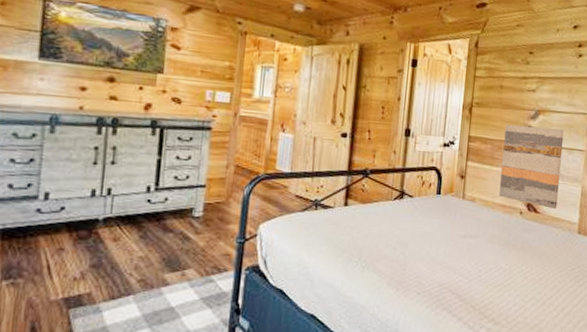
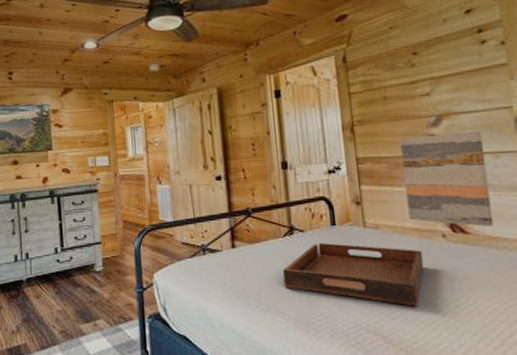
serving tray: none [386,209,503,271] -> present [283,243,424,307]

